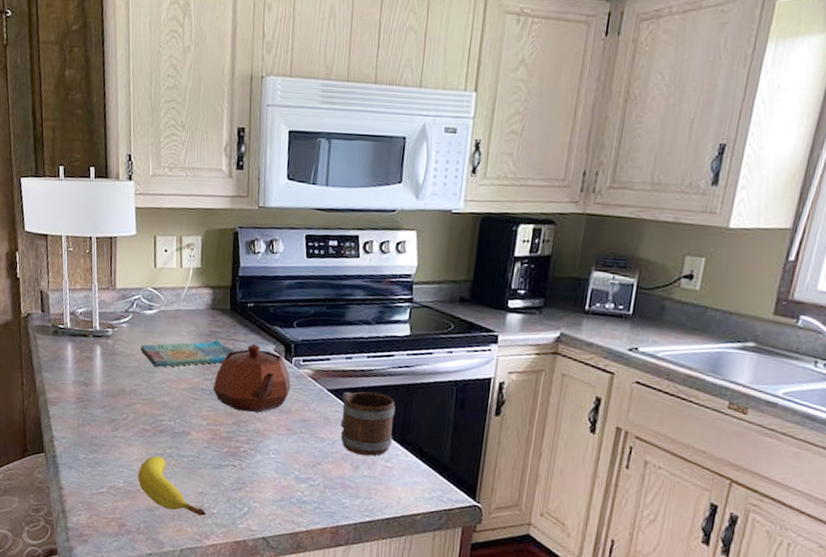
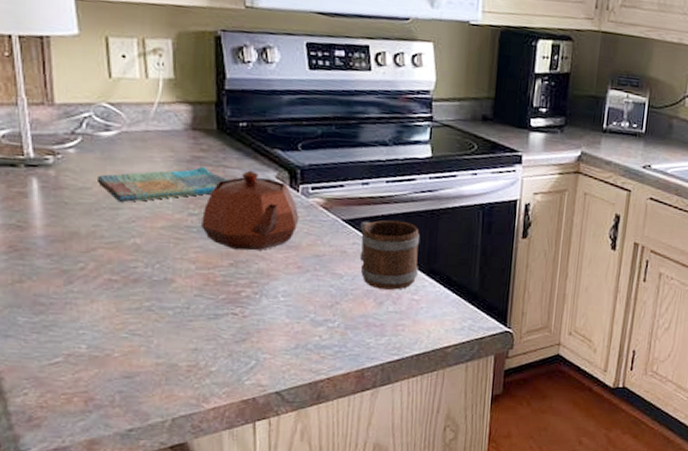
fruit: present [138,455,207,516] -> none [107,310,203,376]

